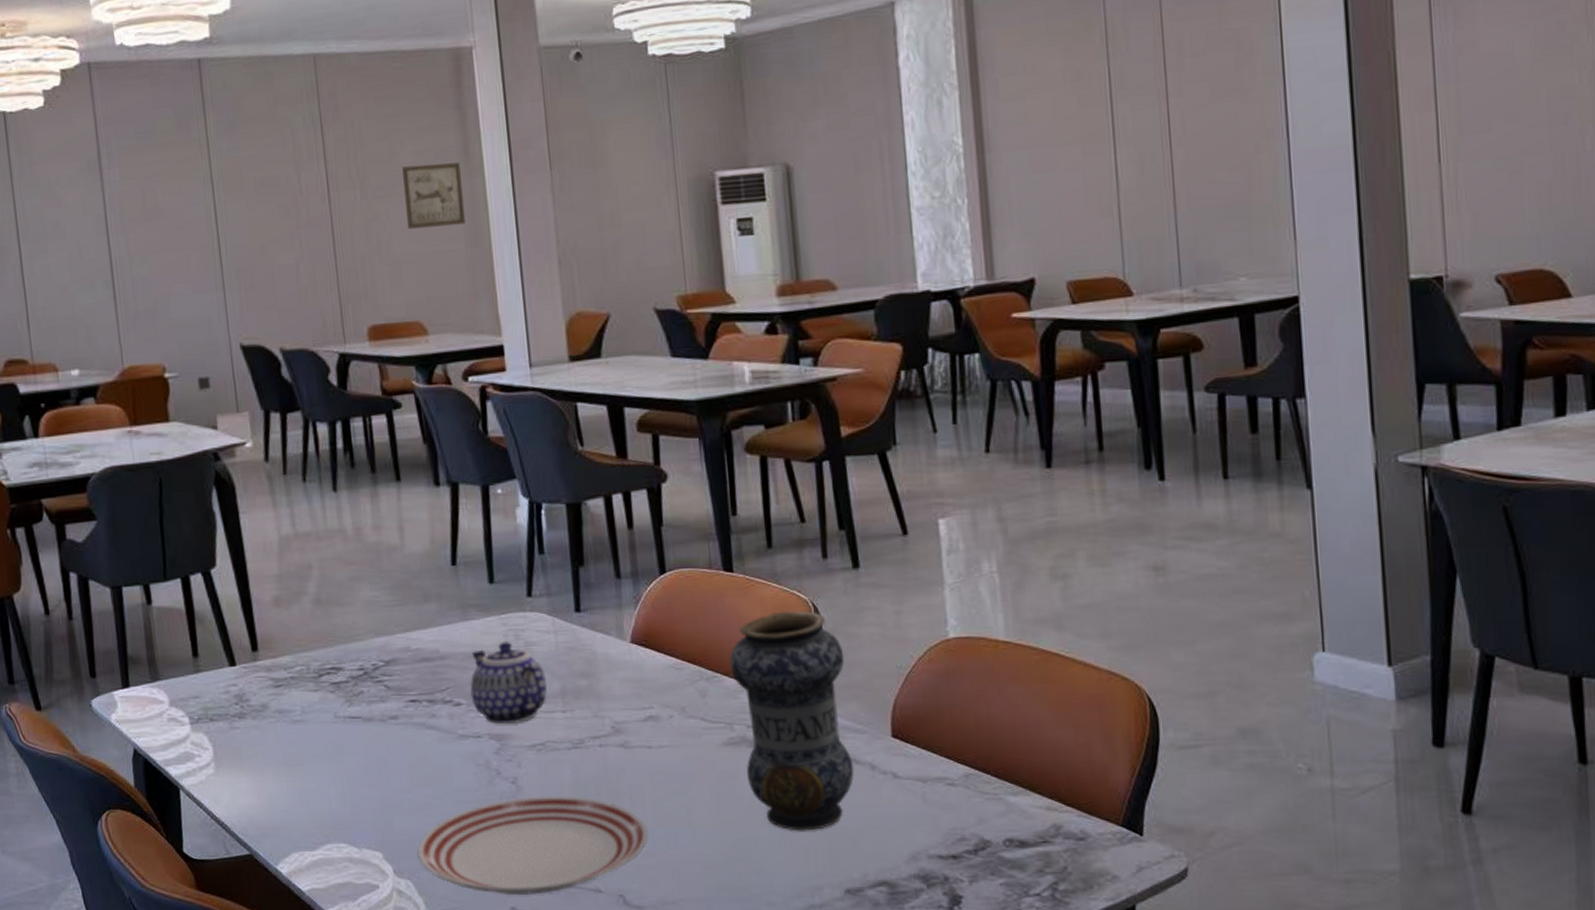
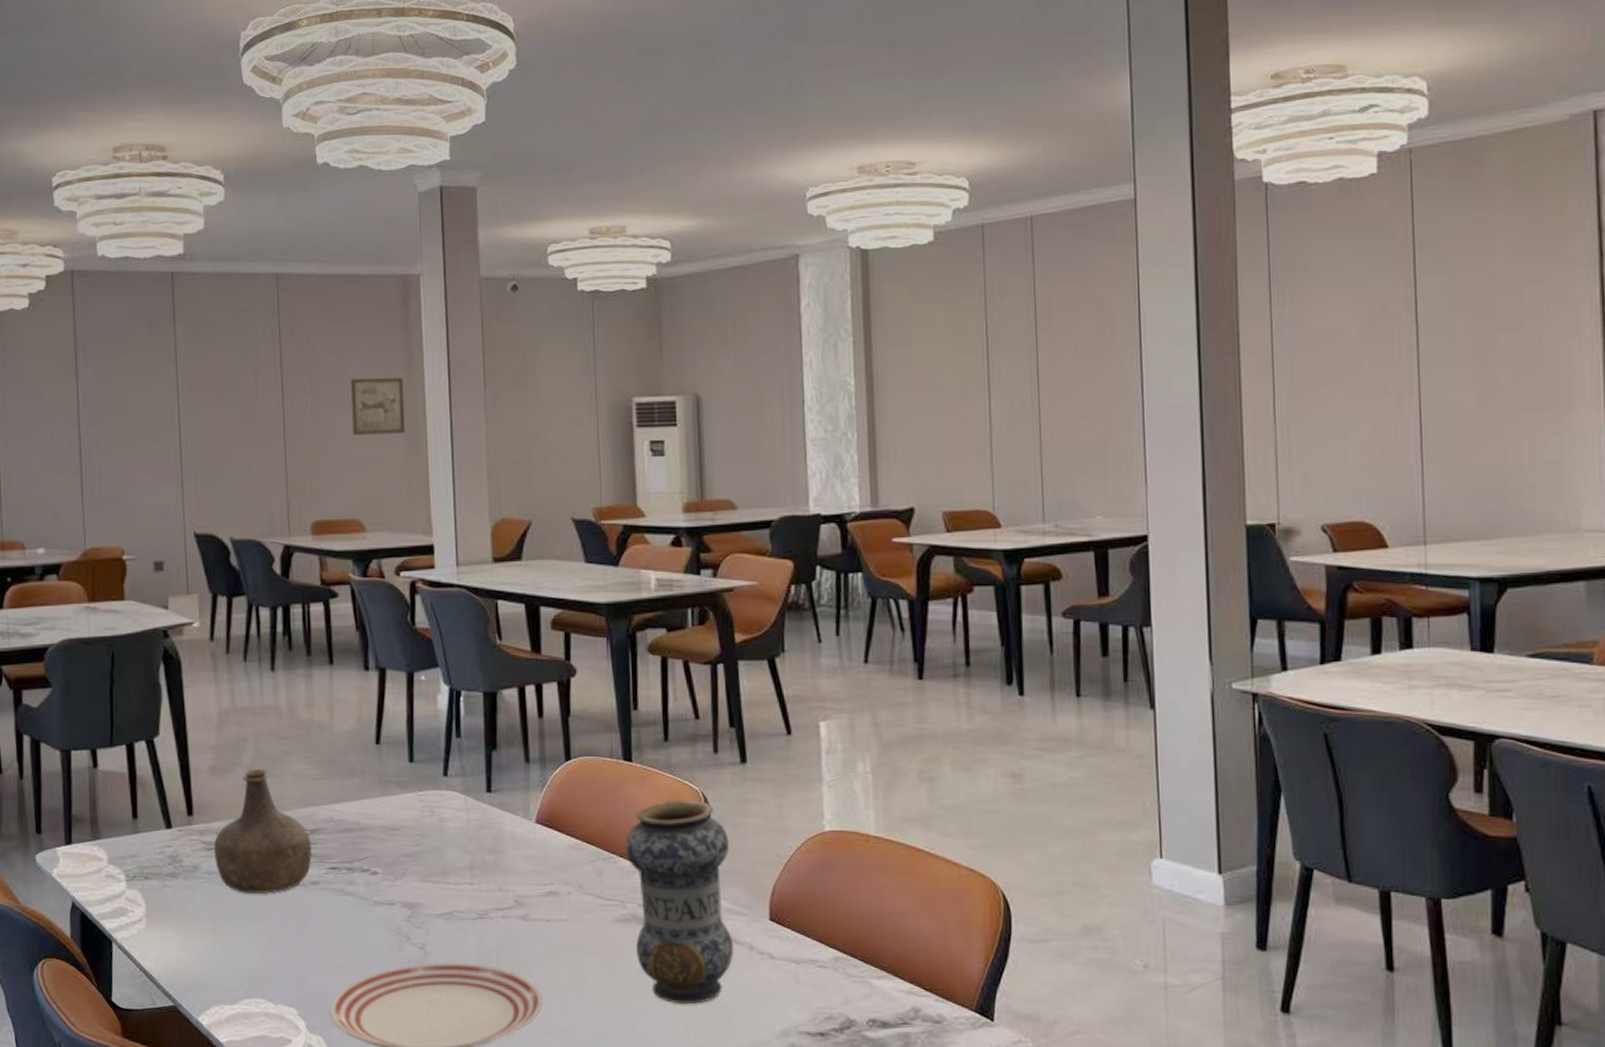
bottle: none [282,597,389,733] -> present [213,768,312,894]
teapot: present [470,642,548,725] -> none [386,817,458,894]

